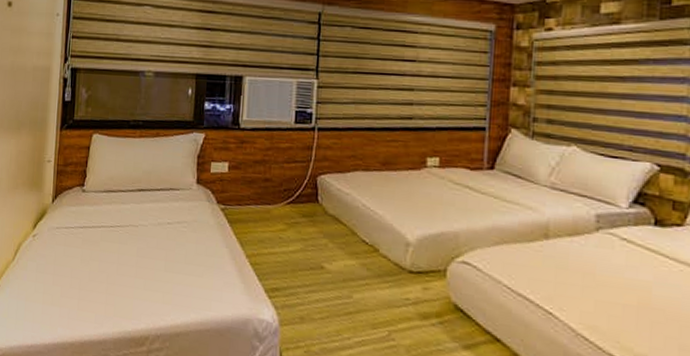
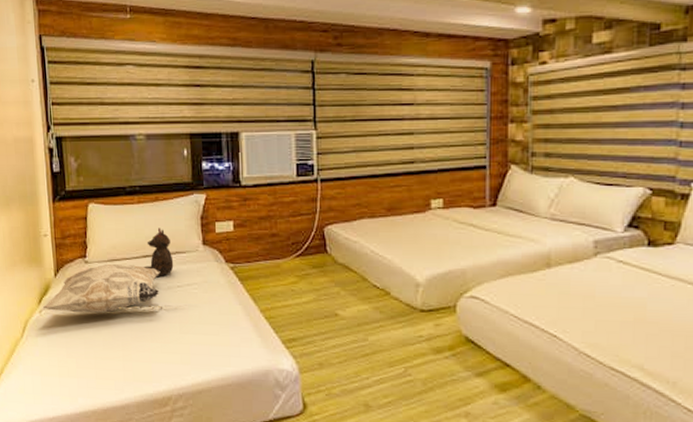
decorative pillow: none [37,193,153,244] -> present [43,263,160,313]
teddy bear: none [137,163,167,213] -> present [143,227,174,278]

